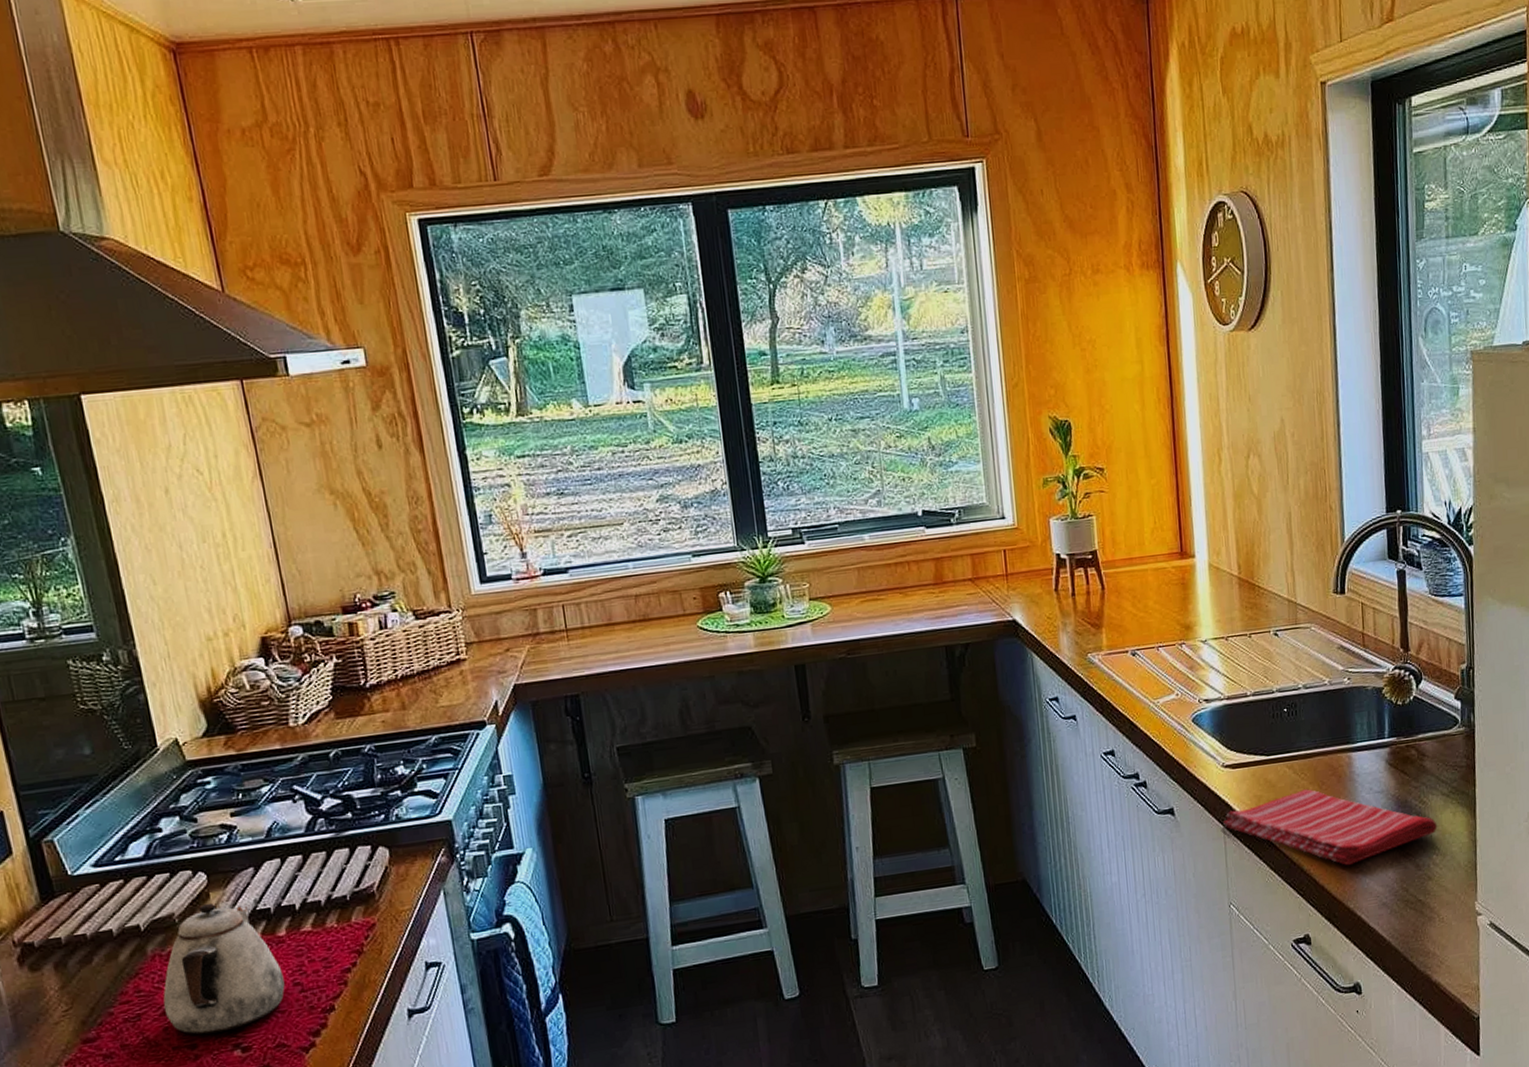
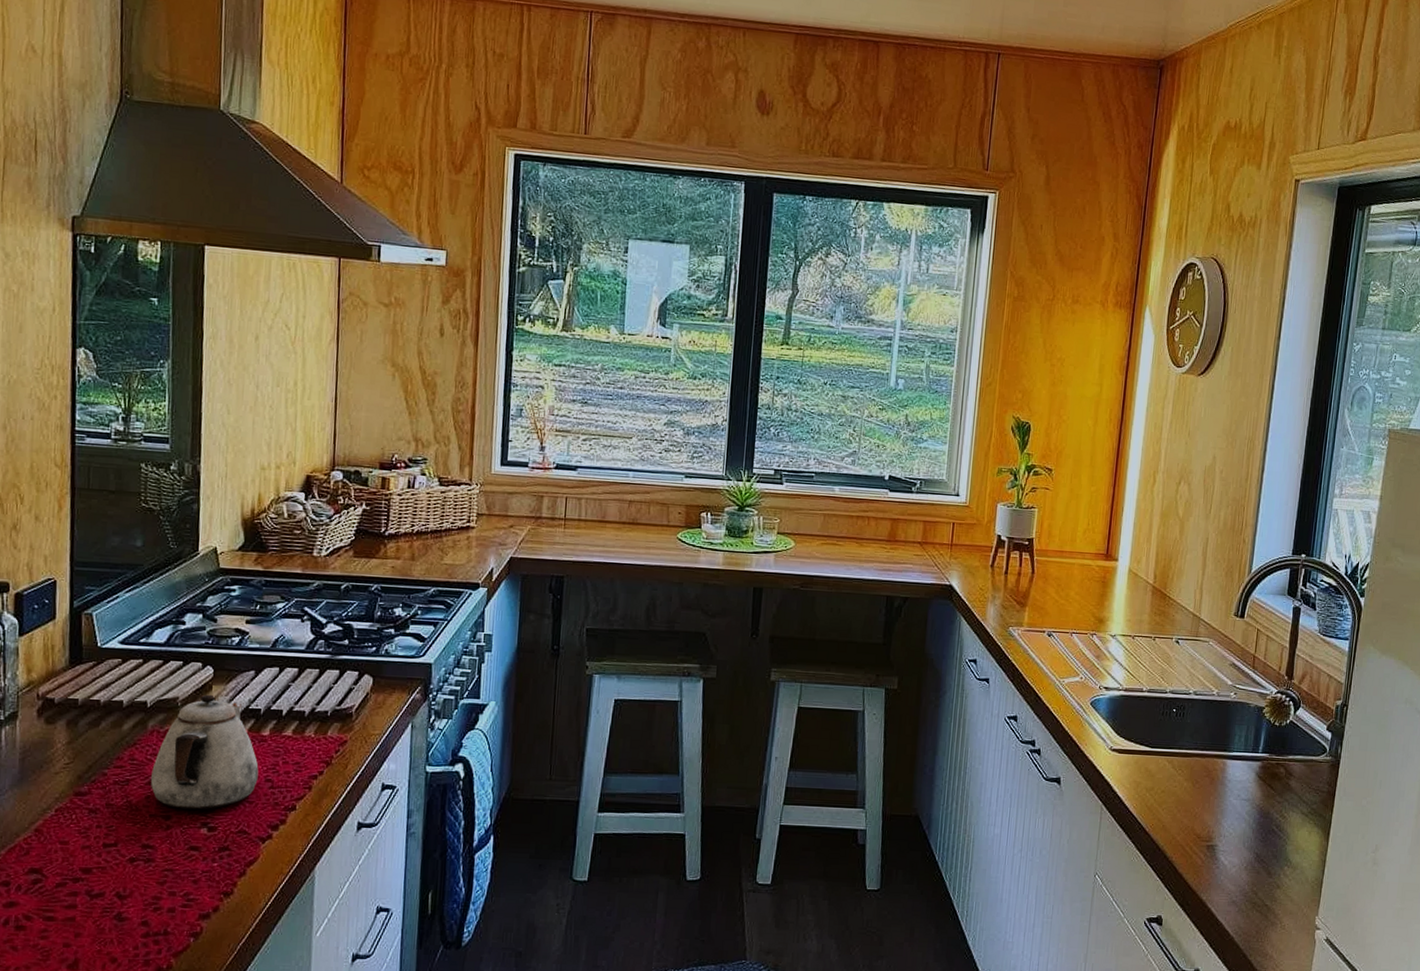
dish towel: present [1223,789,1438,866] -> none [1102,784,1293,861]

